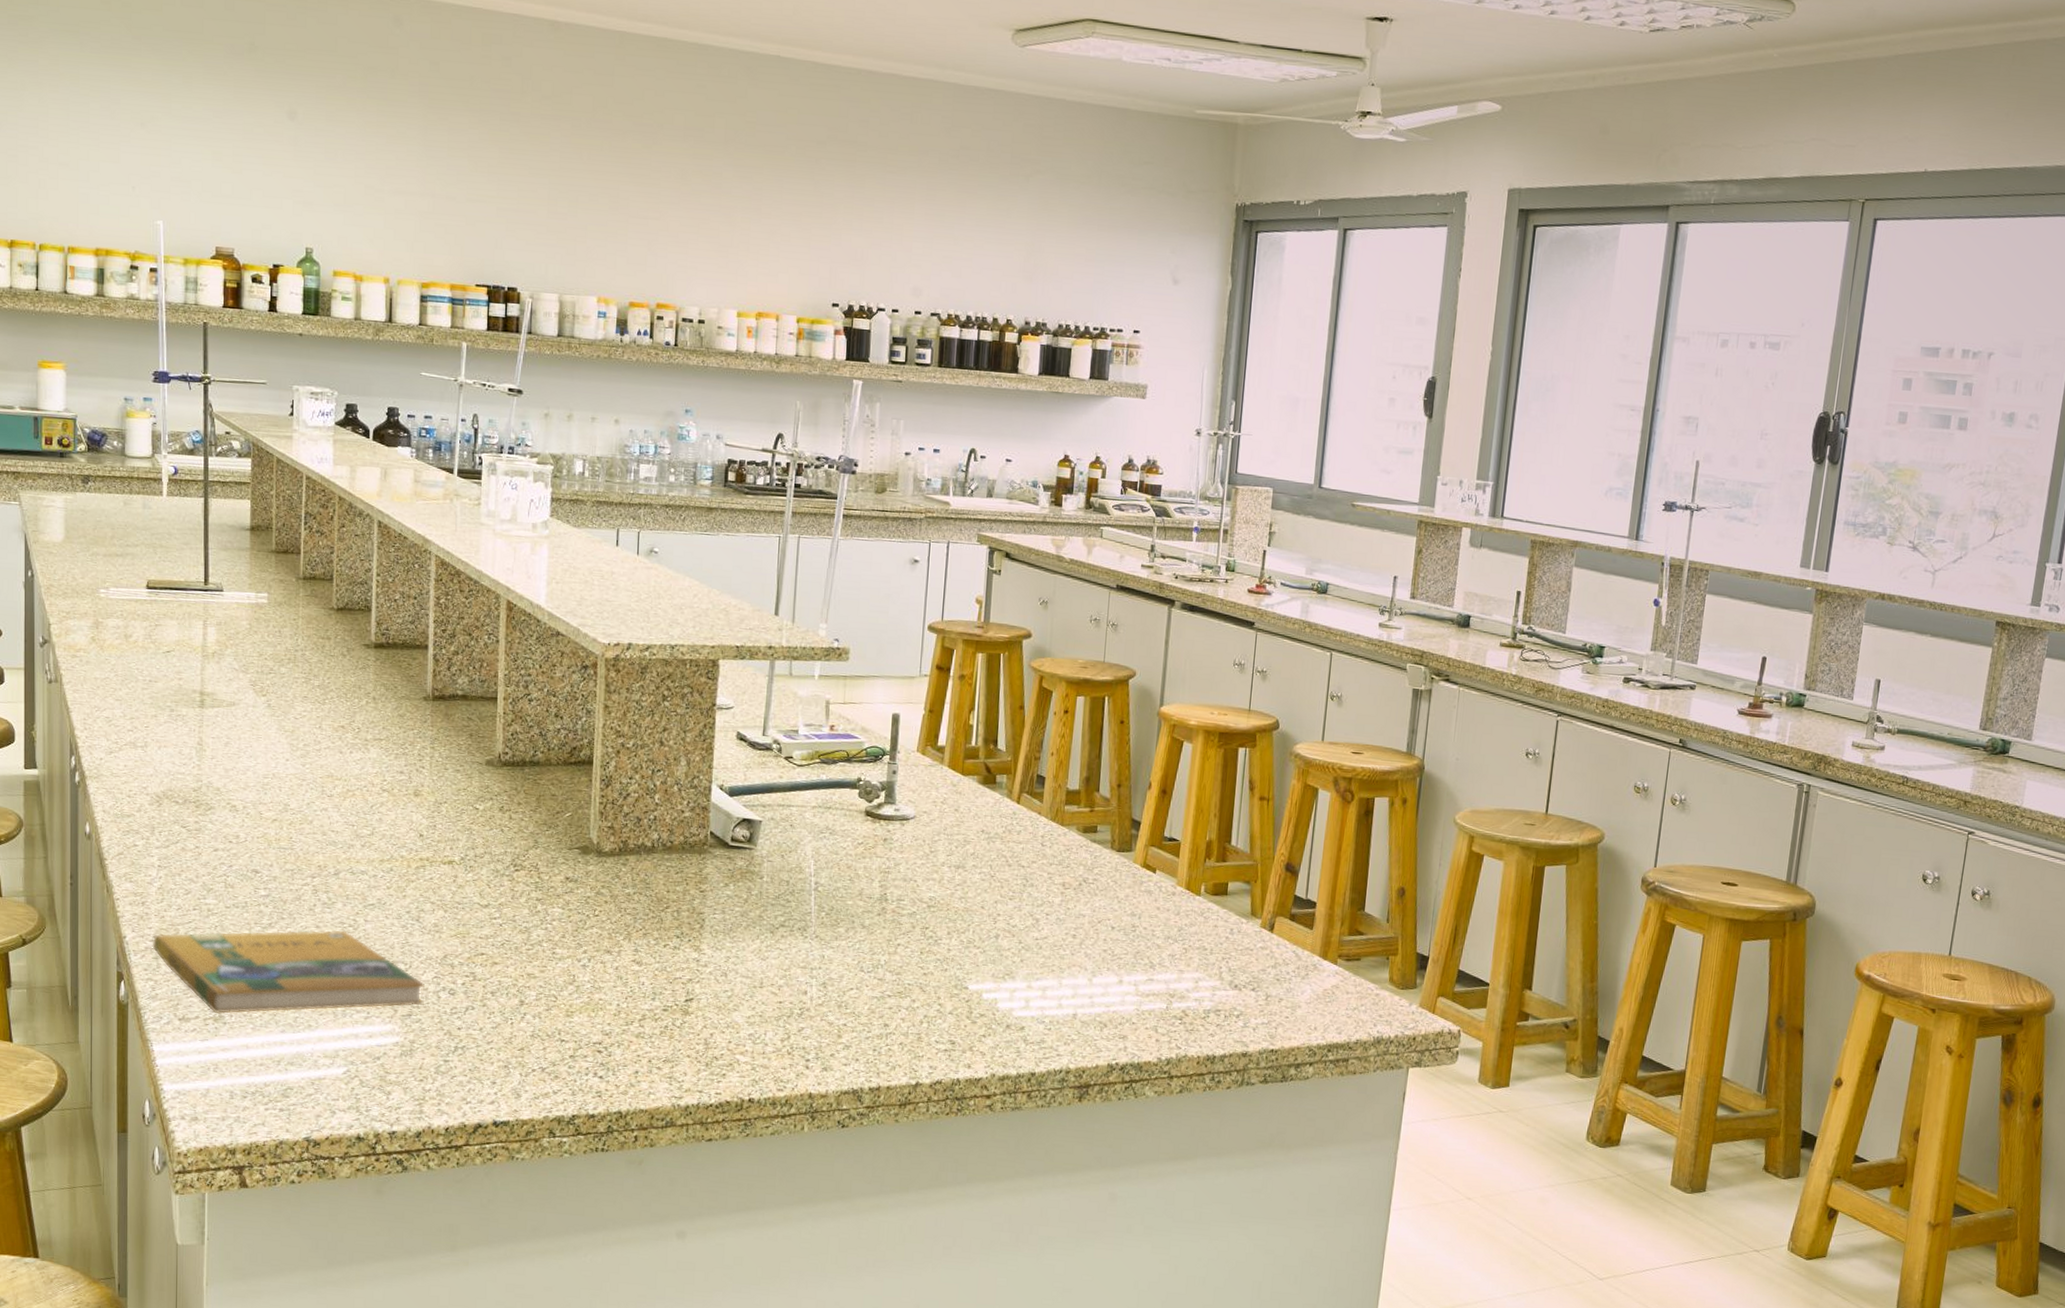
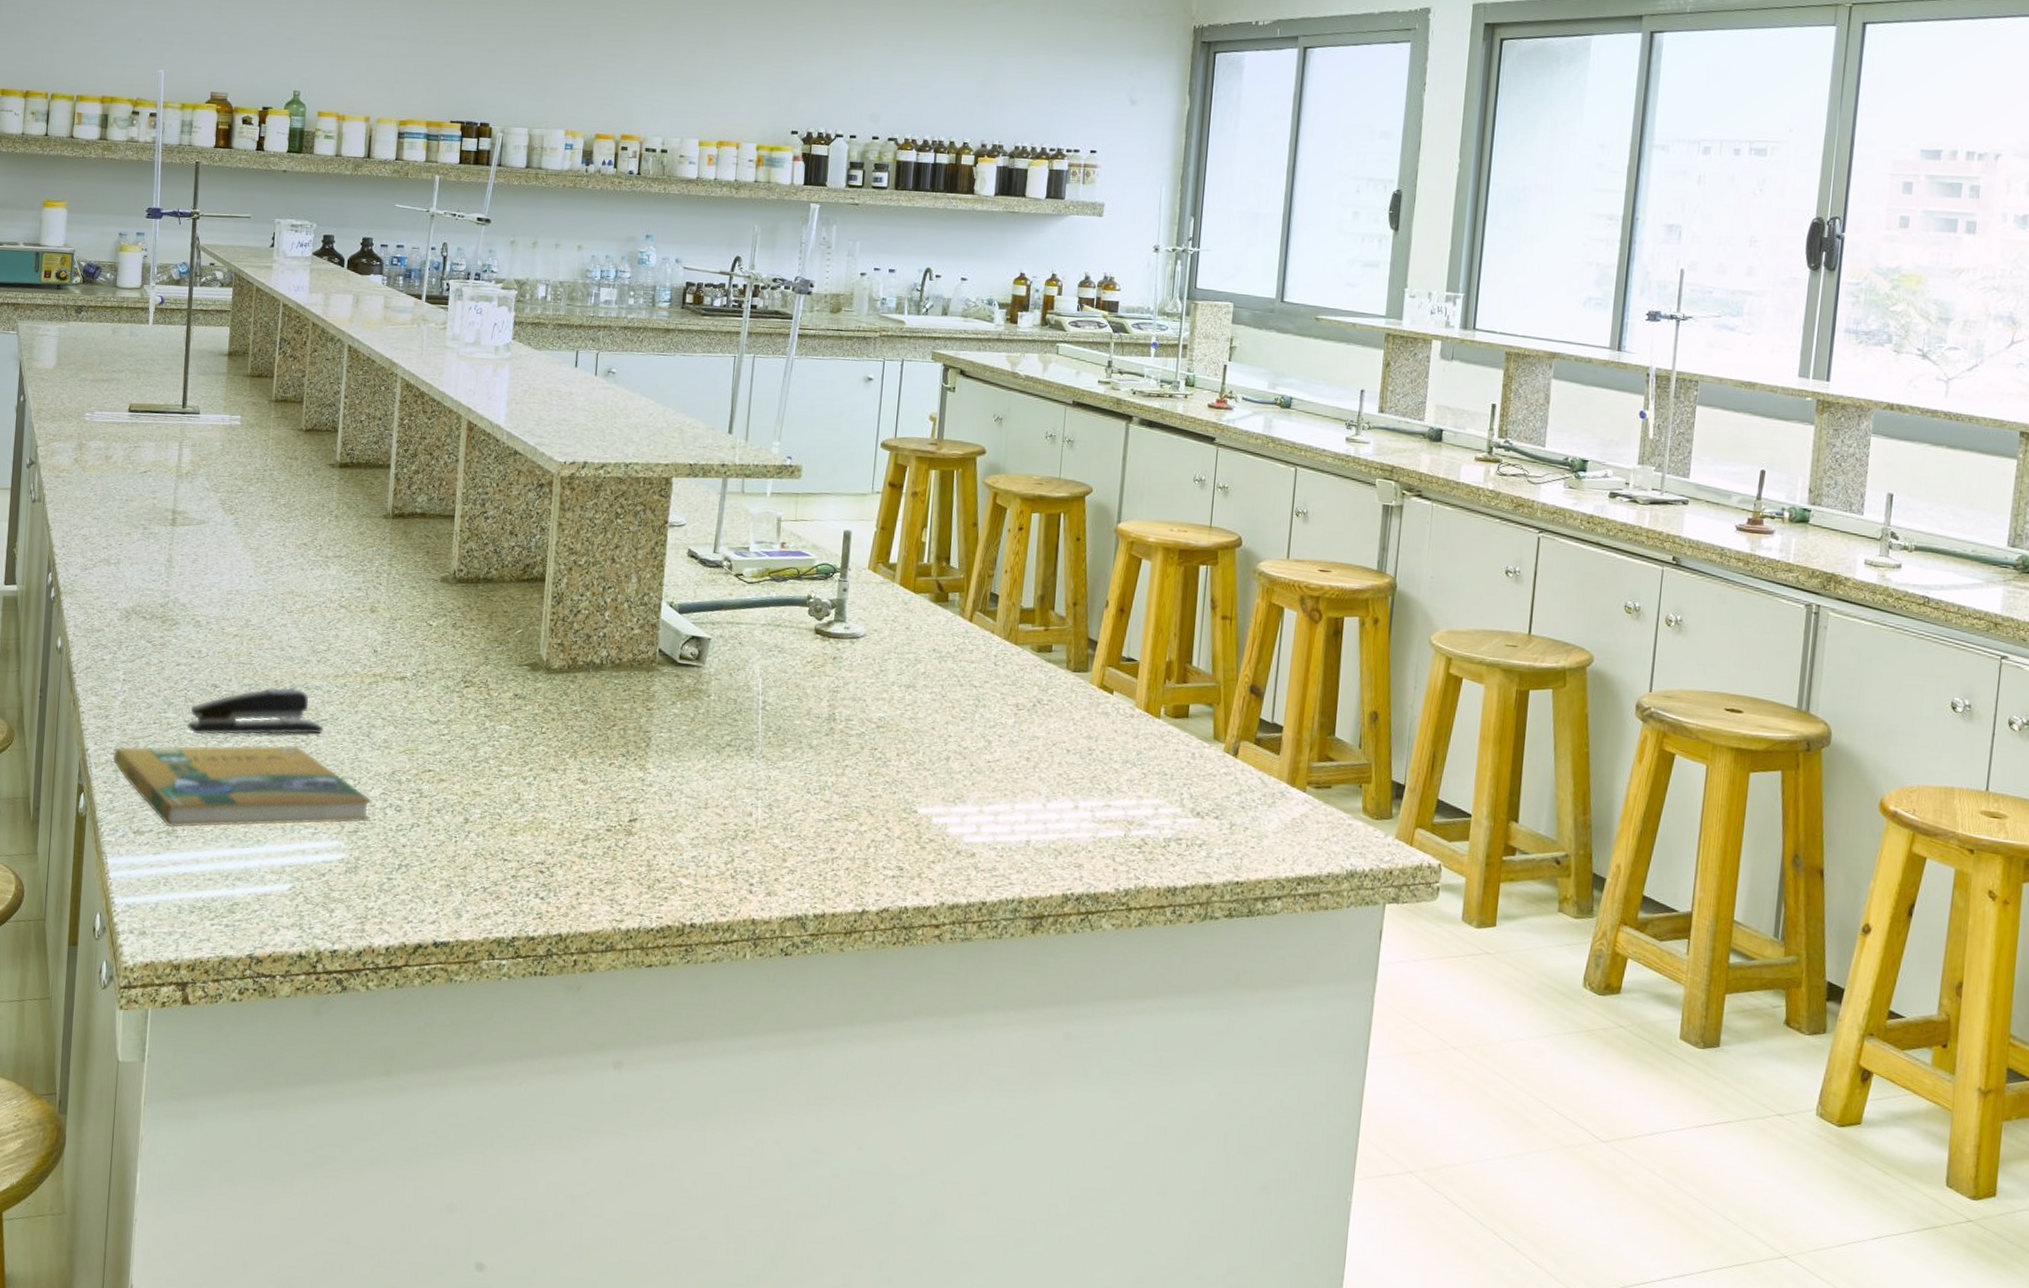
stapler: none [228,872,371,921] -> present [187,687,323,735]

